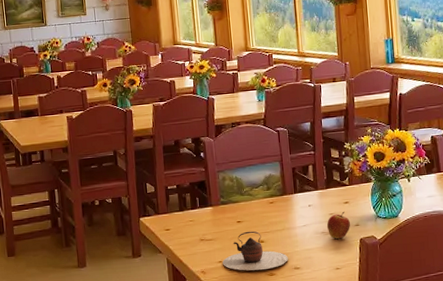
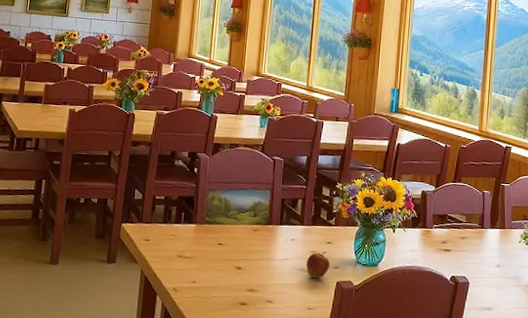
teapot: present [222,231,288,271] -> none [196,255,262,298]

